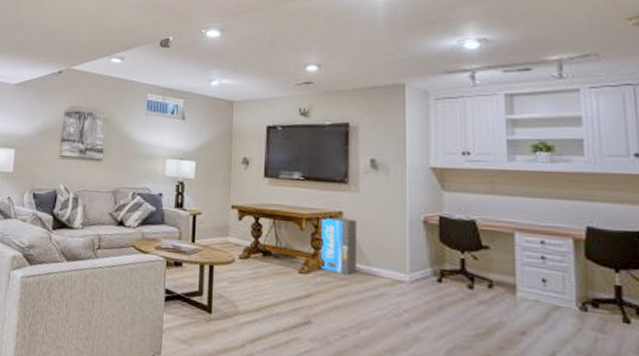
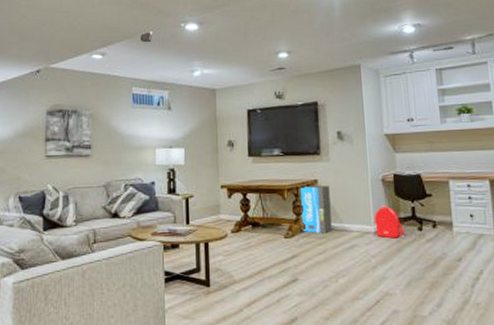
backpack: none [409,252,451,294] -> present [374,205,406,239]

